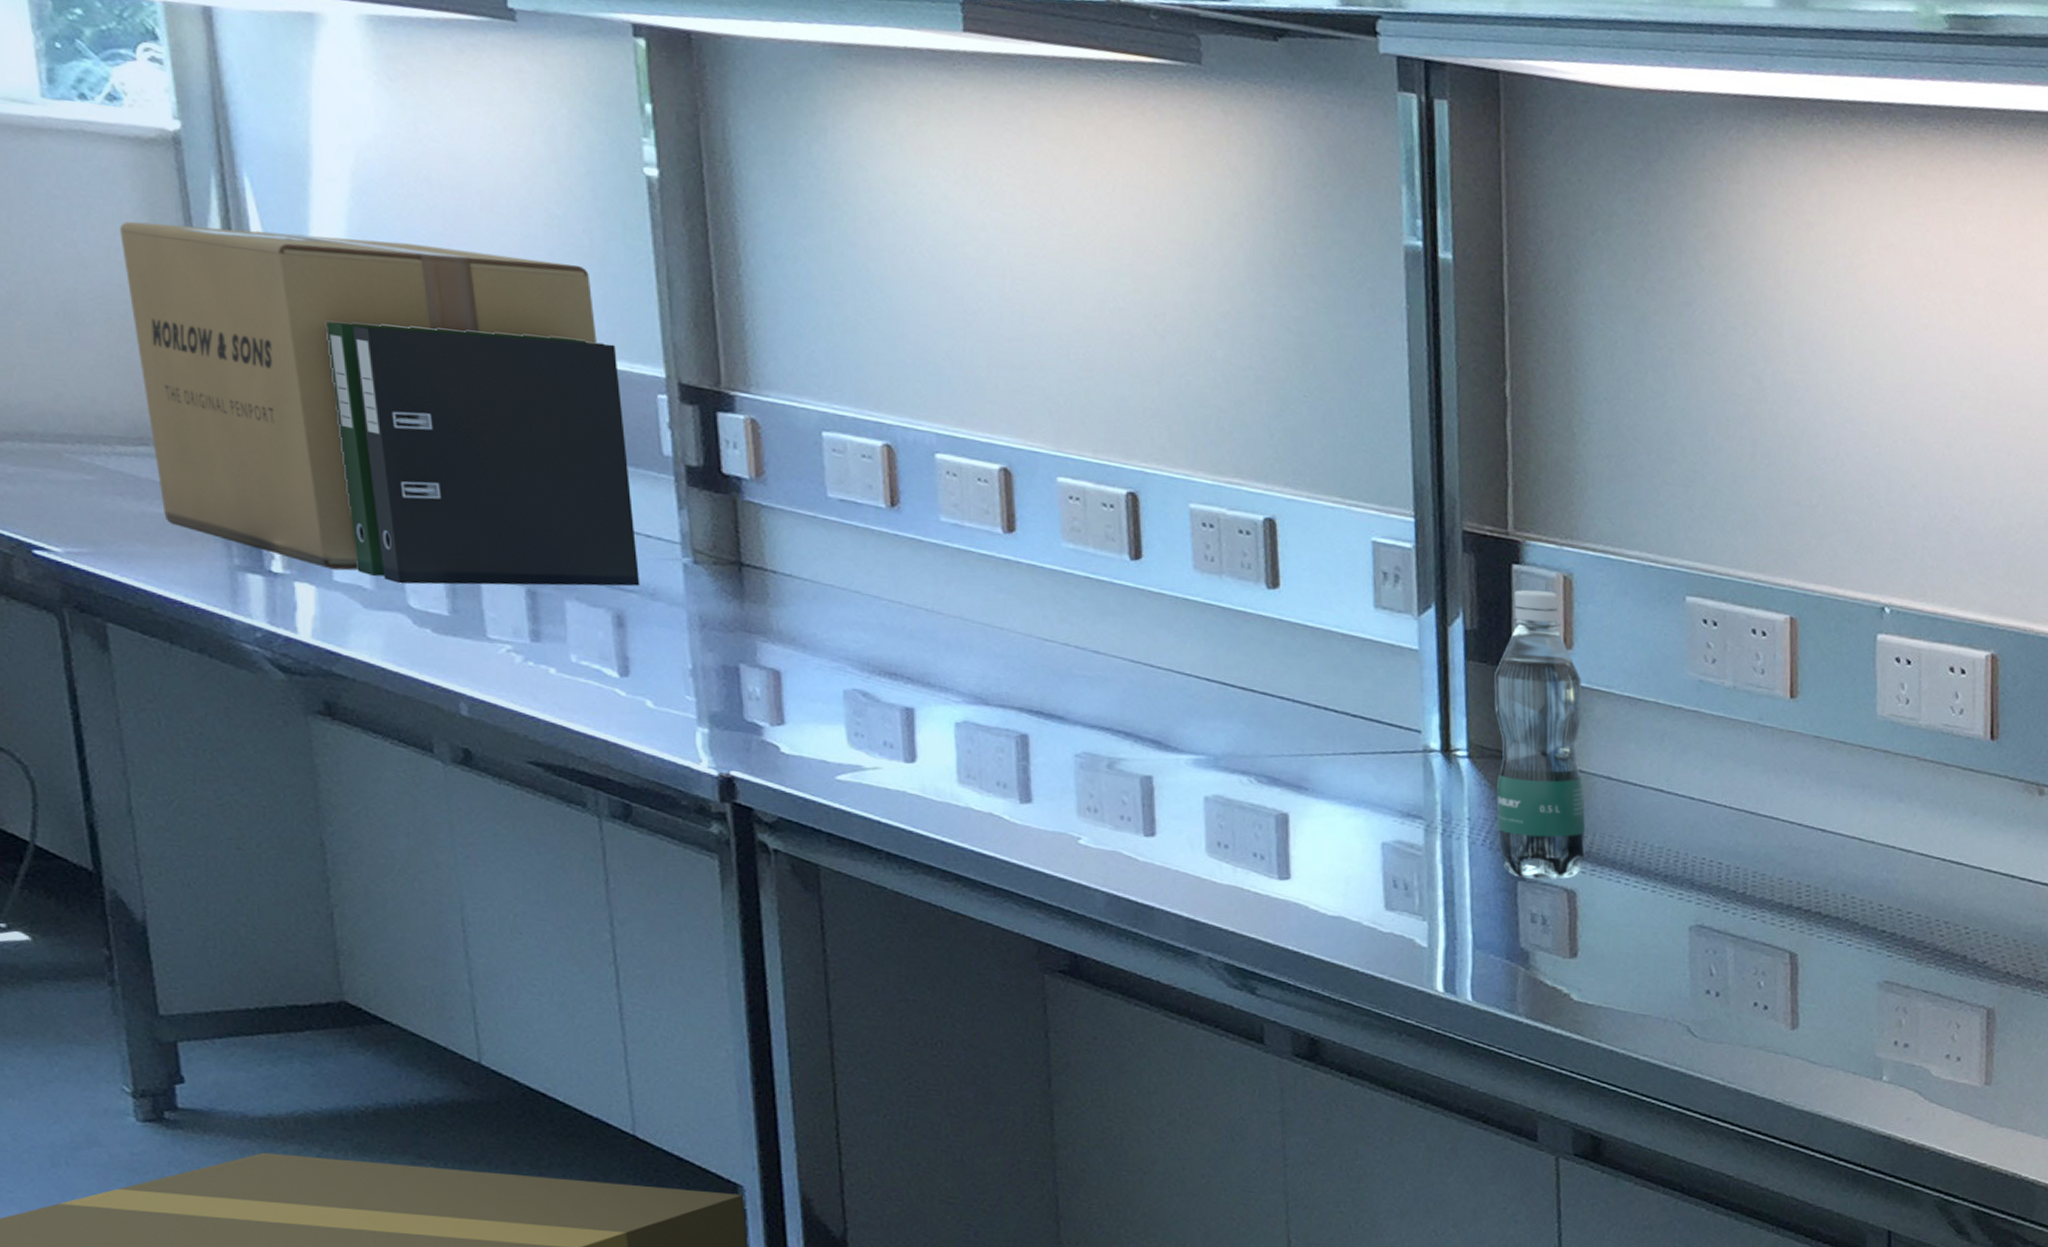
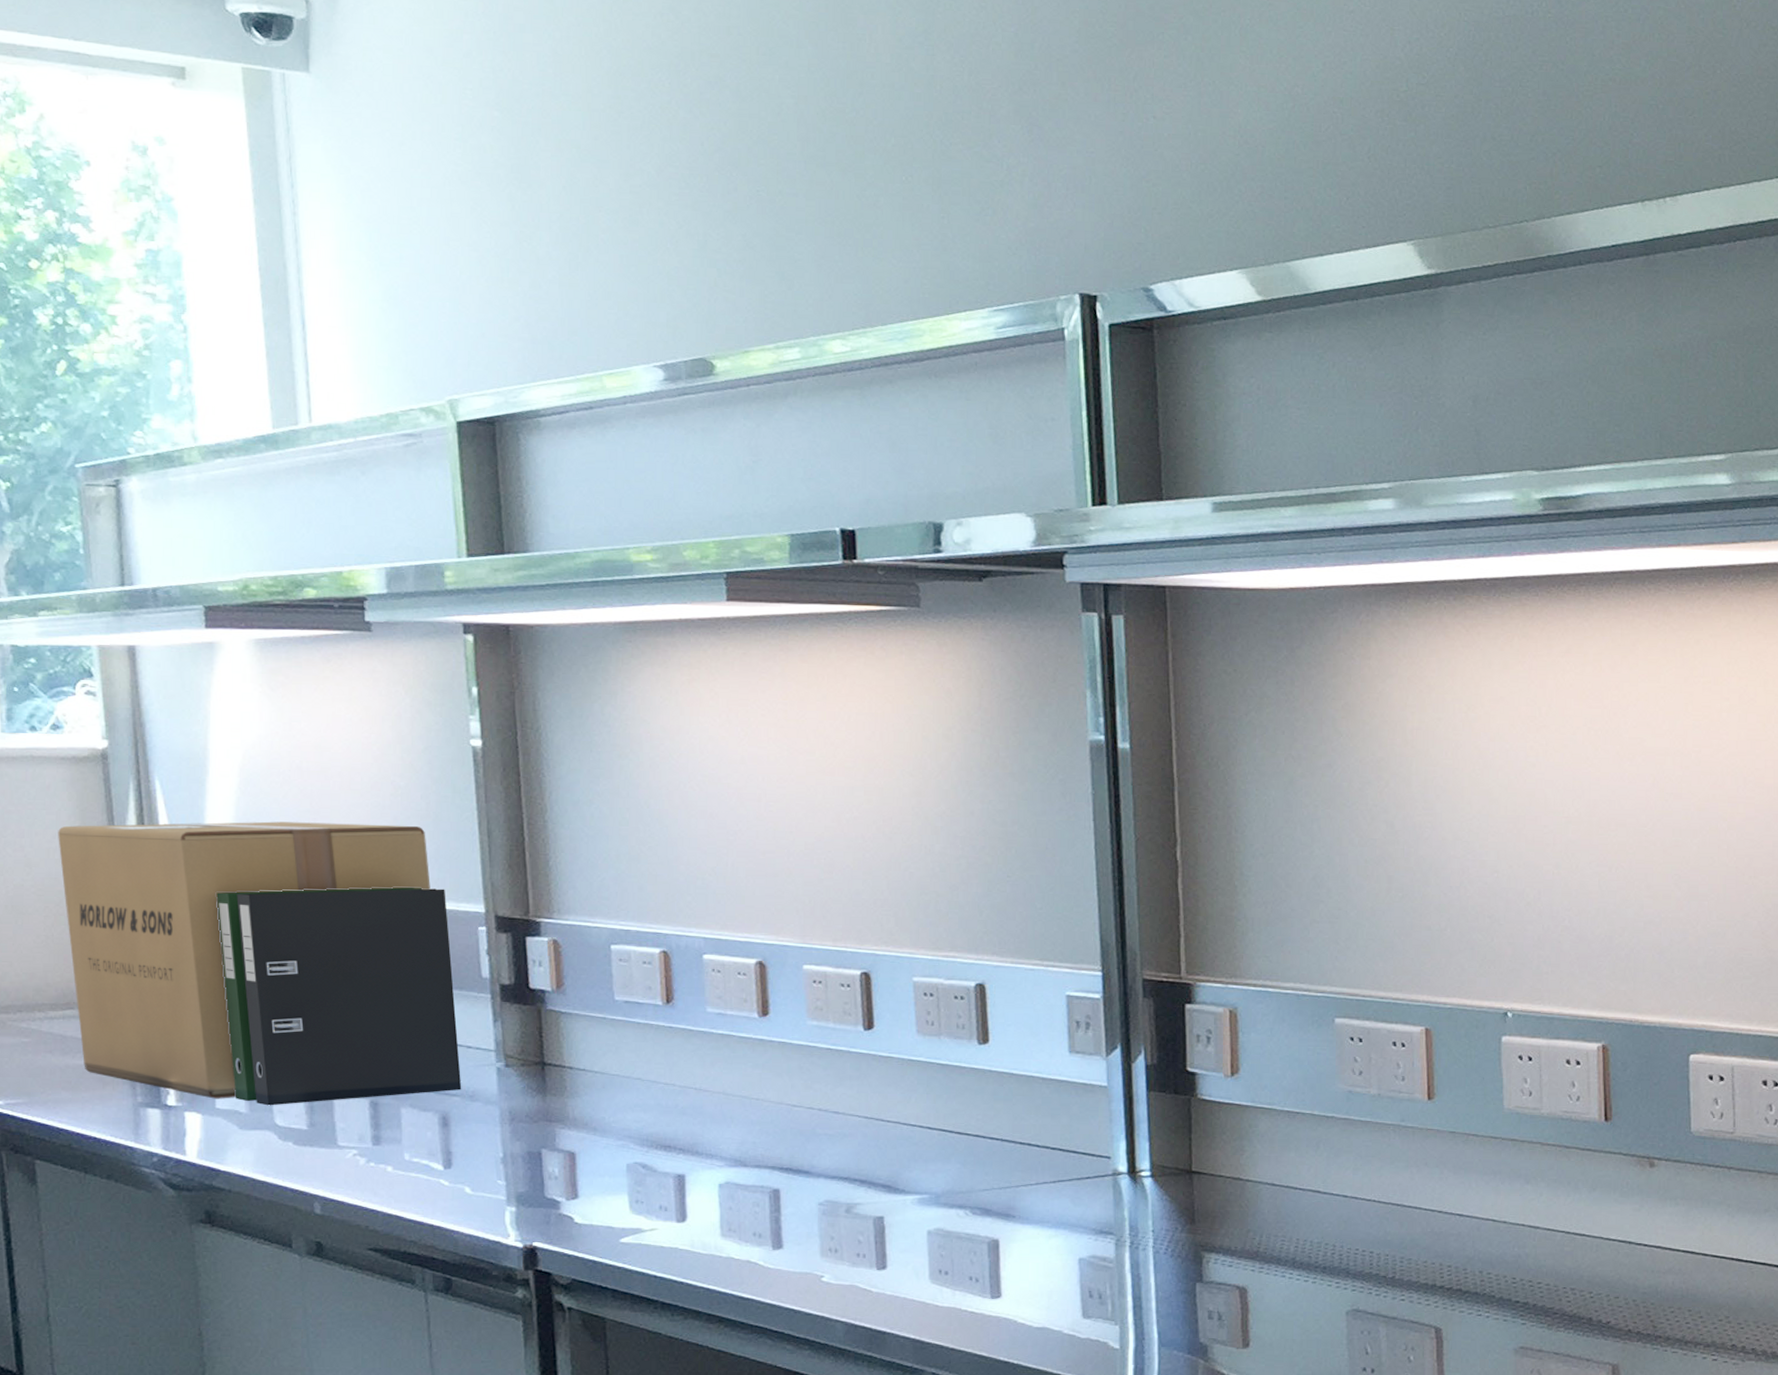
bottle: present [1494,590,1585,880] -> none [1172,1025,1254,1280]

